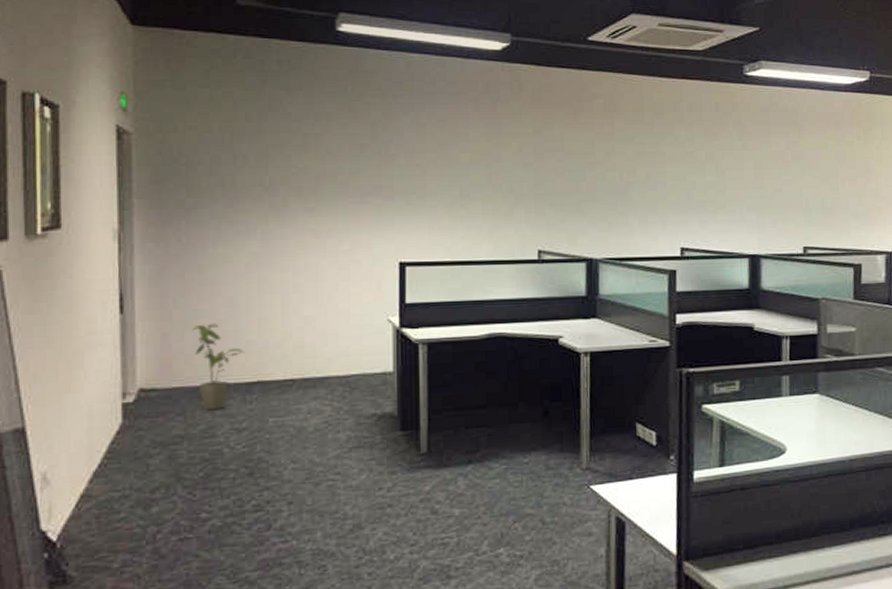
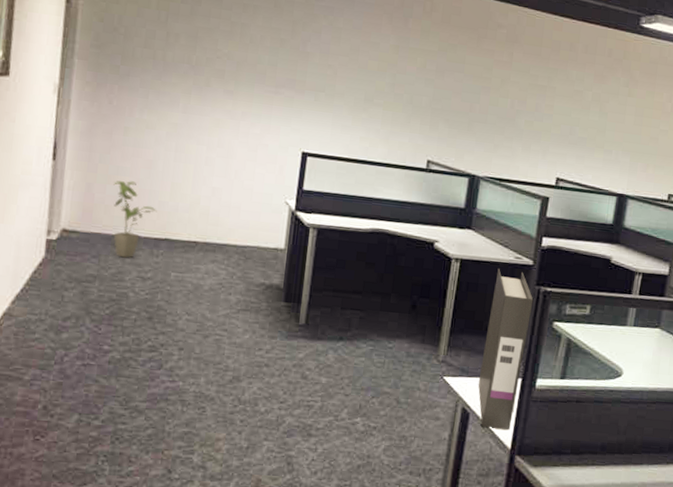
binder: none [629,355,677,536] -> present [478,269,534,430]

